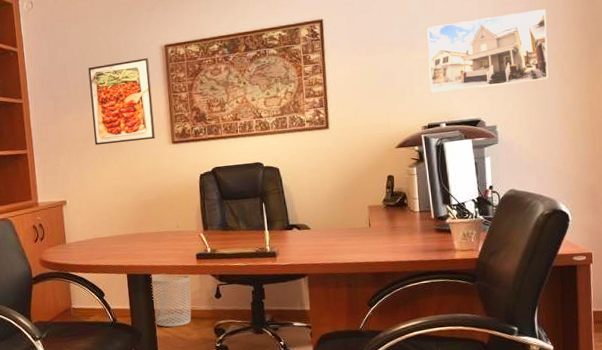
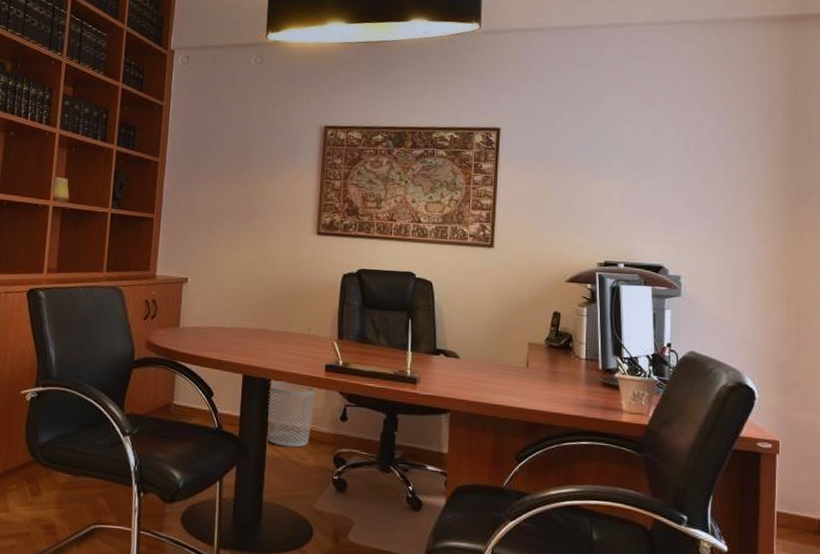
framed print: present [88,58,155,146] -> none [230,135,305,226]
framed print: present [427,9,549,93] -> none [610,155,744,234]

